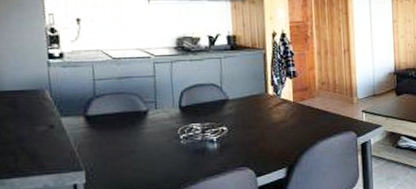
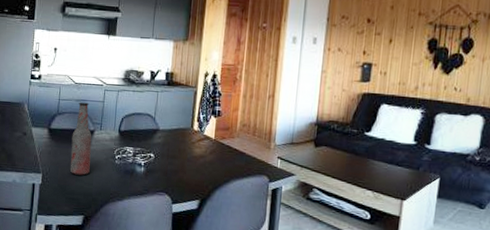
bottle: none [118,79,149,165] -> present [69,102,92,175]

